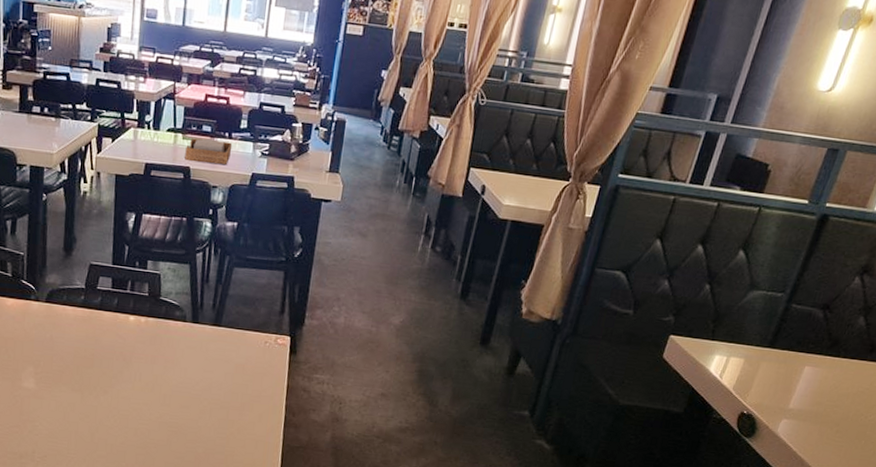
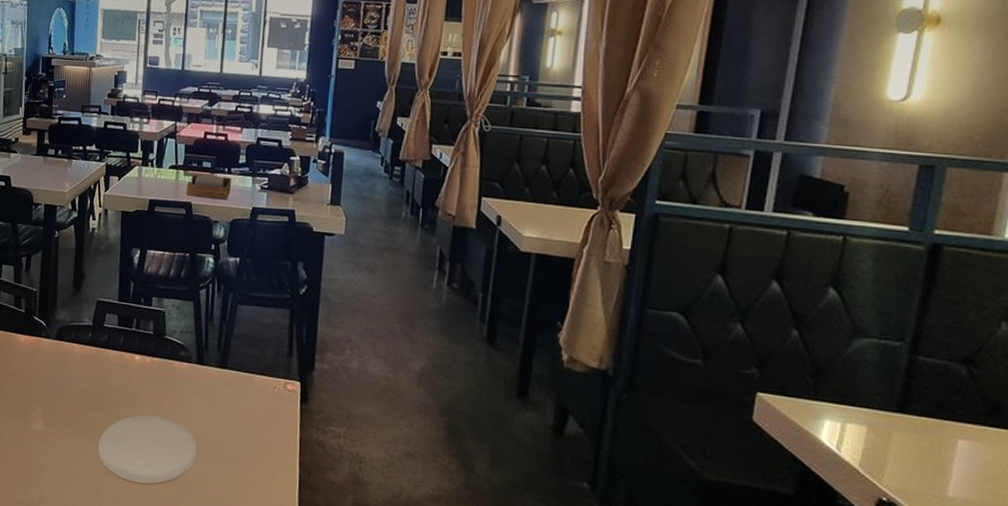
plate: none [91,370,191,432] -> present [97,414,198,486]

